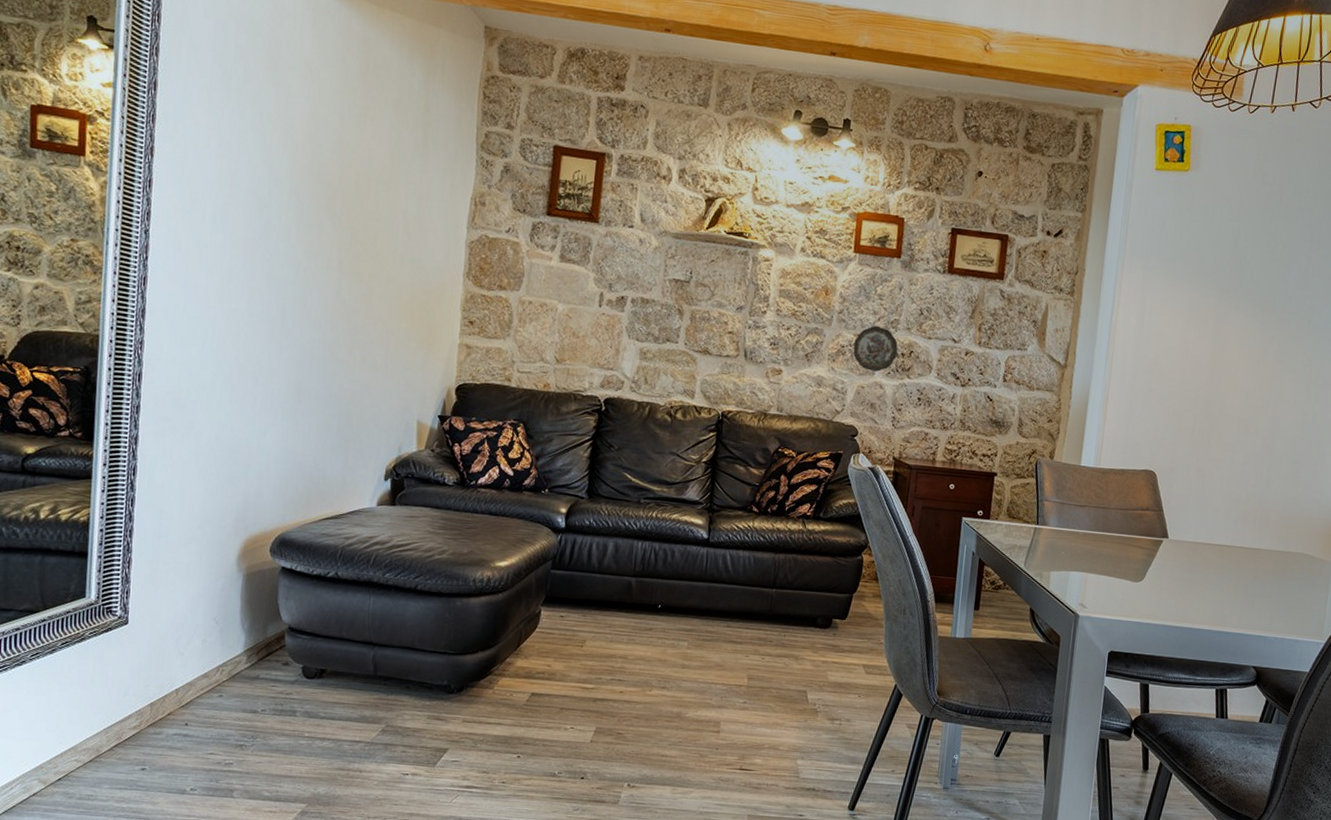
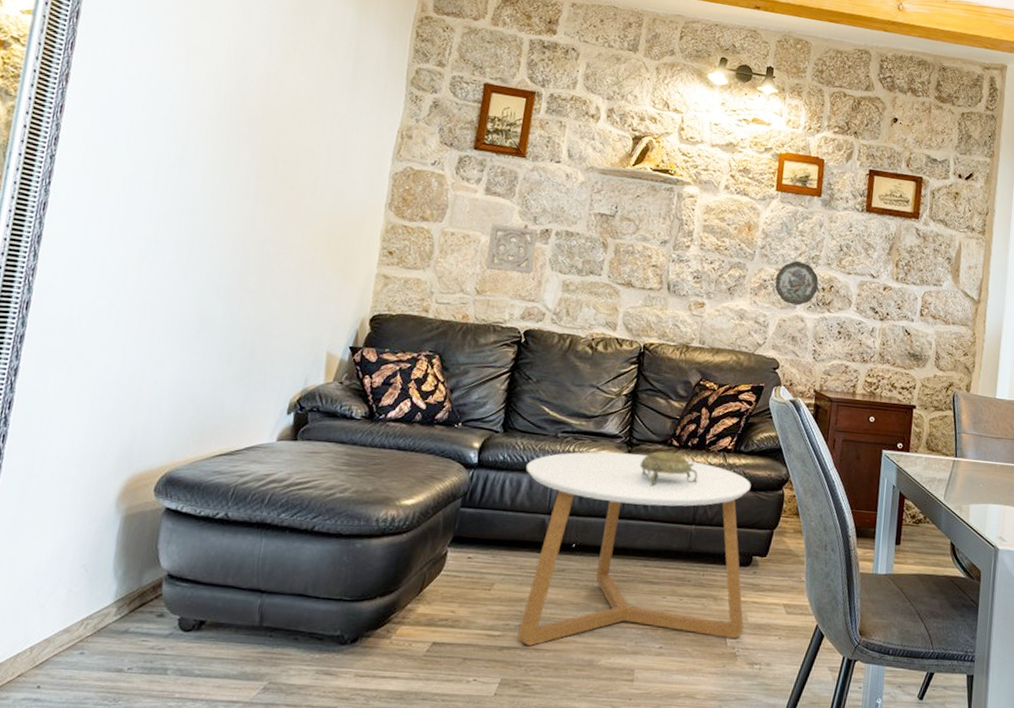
wall ornament: none [564,292,614,342] -> present [485,224,538,274]
coffee table: none [609,517,830,698] -> present [517,451,751,646]
decorative bowl: none [720,517,778,551] -> present [639,451,698,487]

